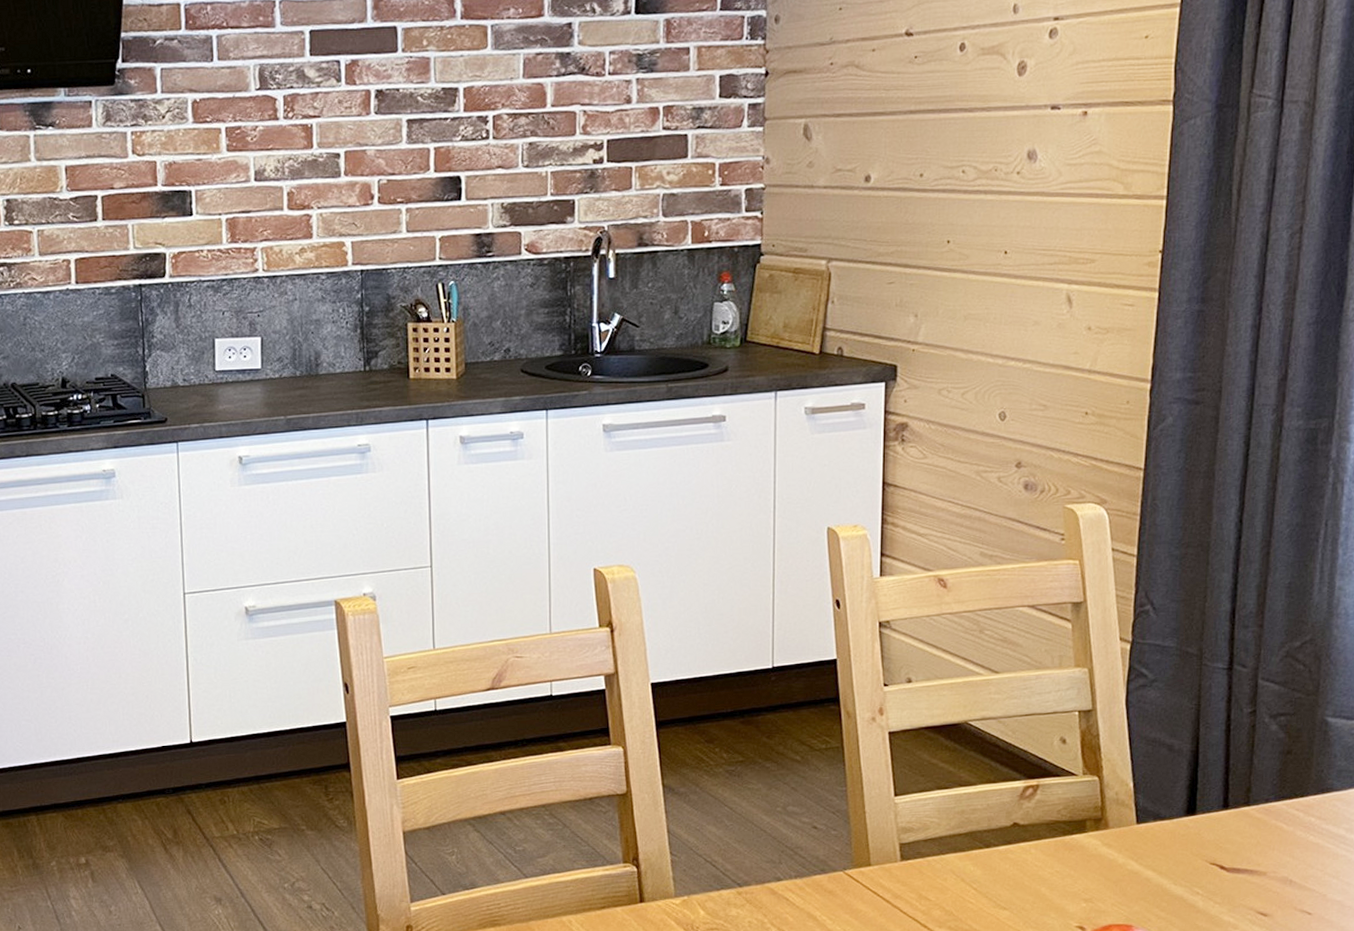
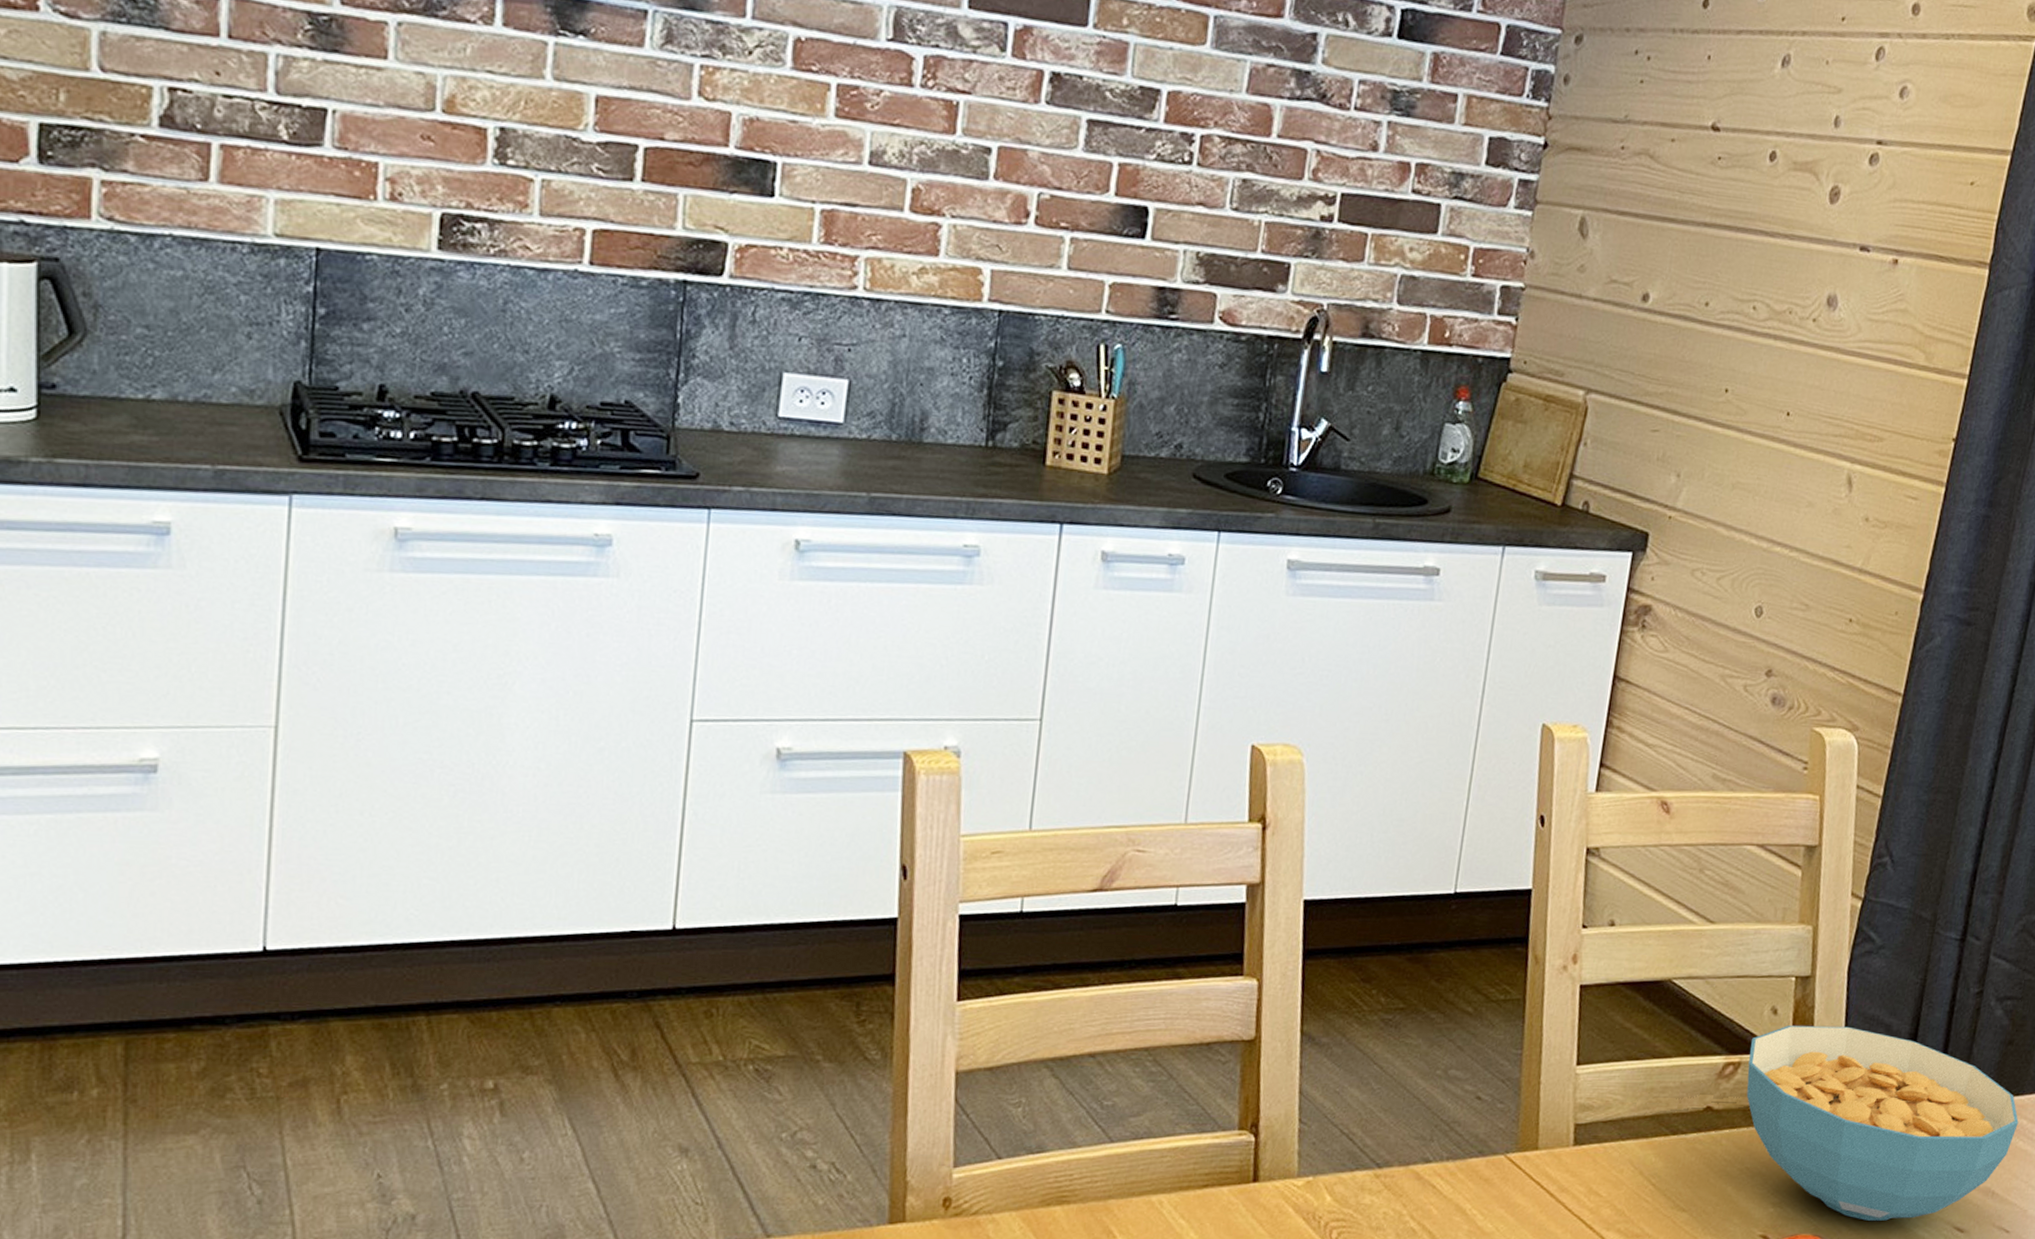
cereal bowl: none [1046,749,1307,910] -> present [1746,1025,2019,1221]

